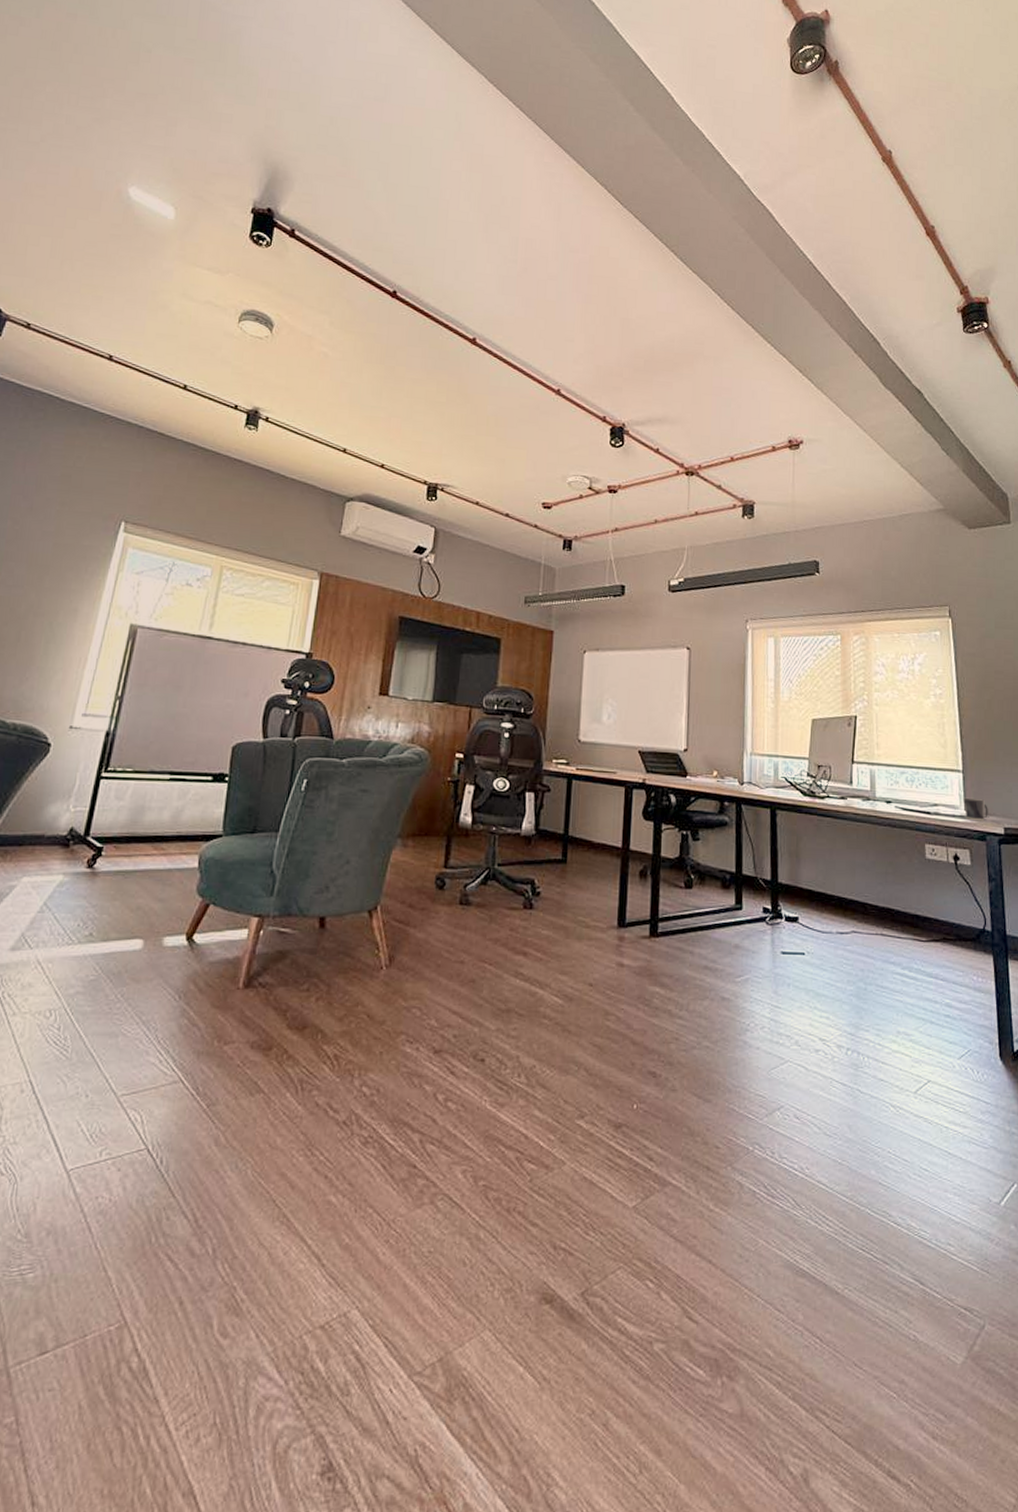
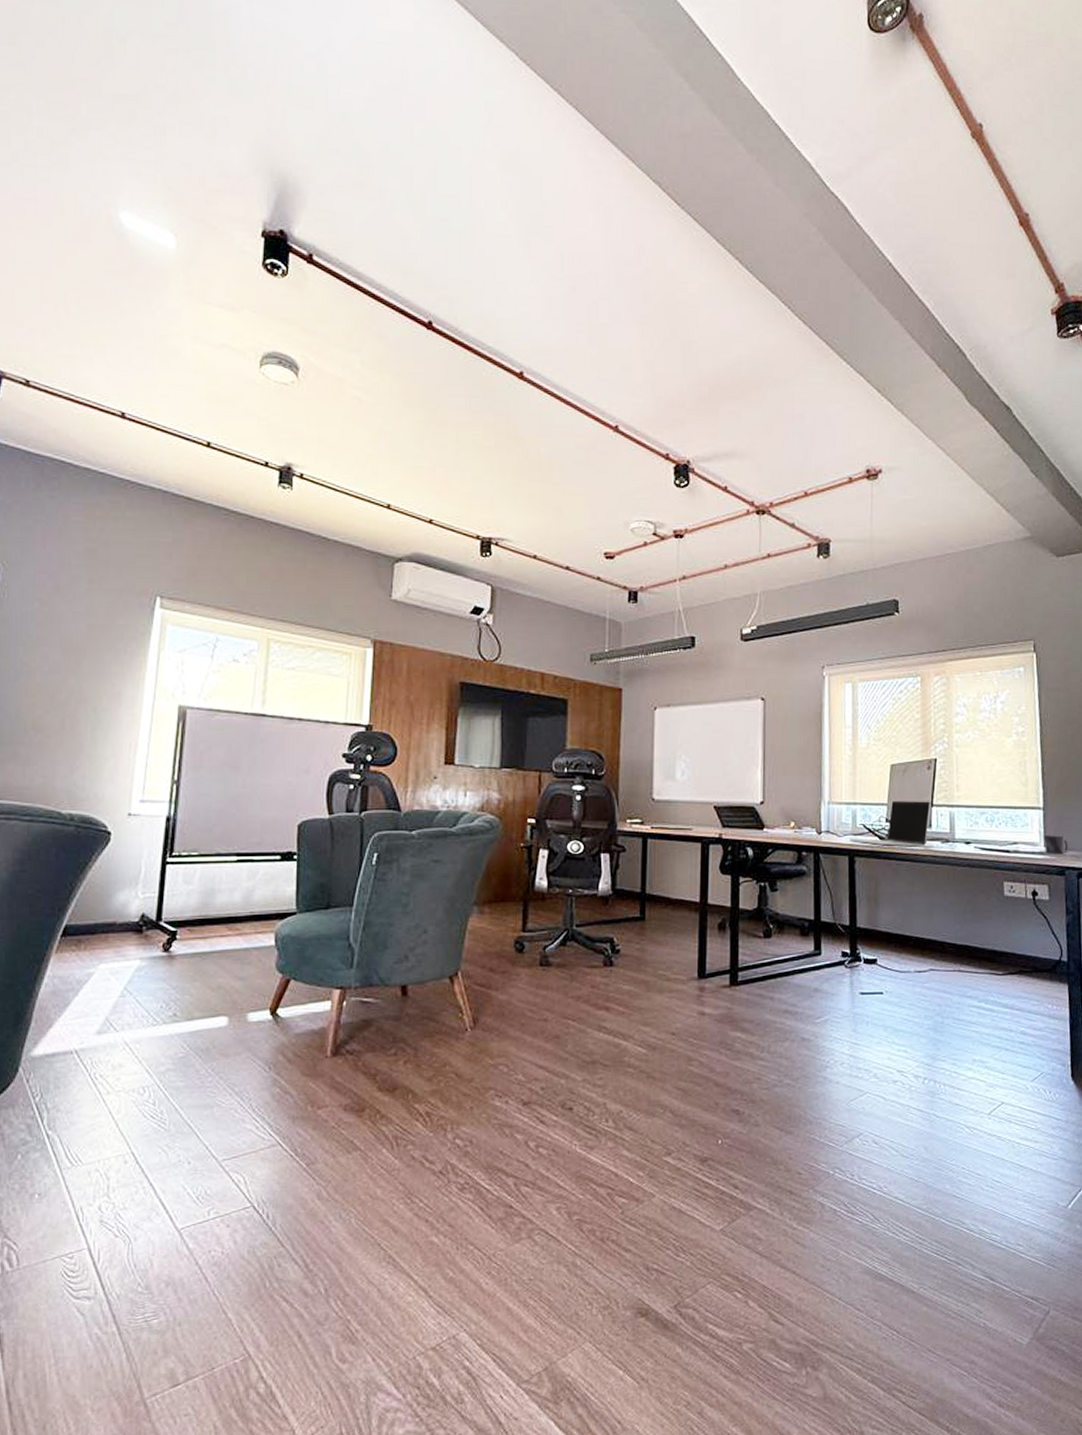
laptop: none [771,756,852,804] -> present [849,801,931,847]

